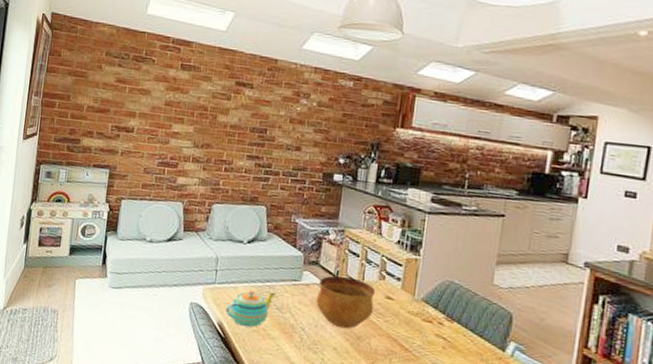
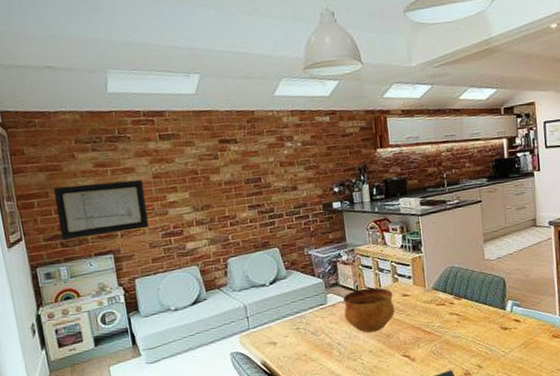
wall art: none [69,93,154,153] -> present [53,179,149,240]
teapot: present [225,289,276,328] -> none [264,320,307,359]

